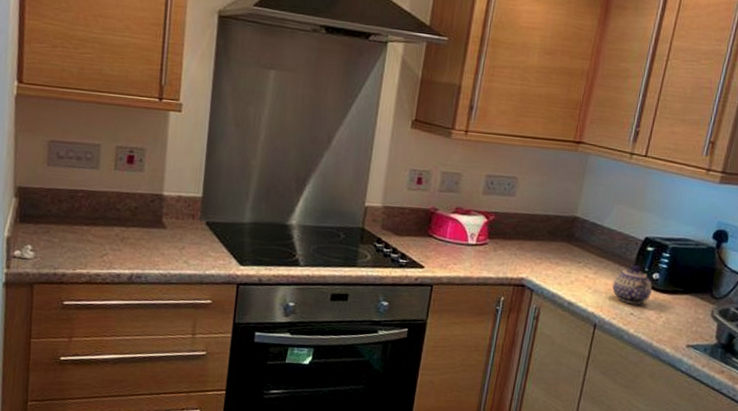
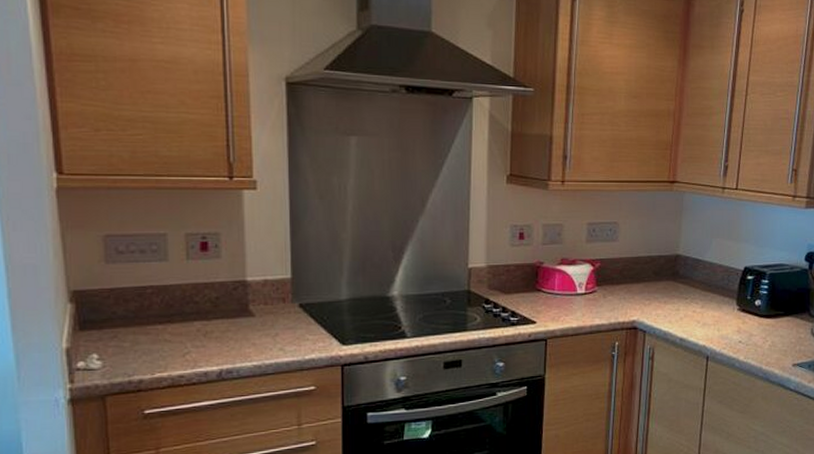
teapot: present [612,264,652,305] -> none [720,294,756,333]

